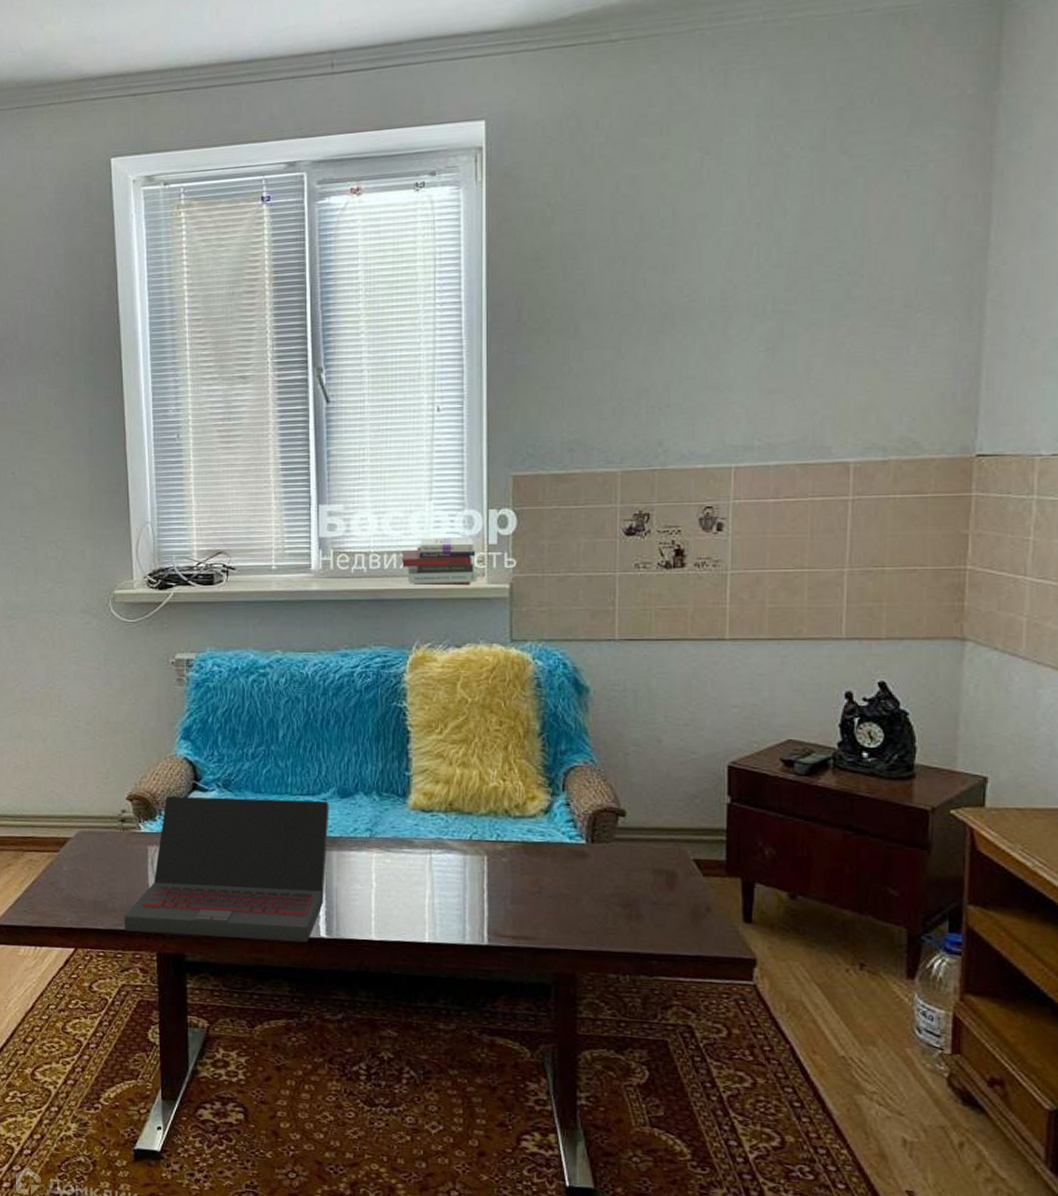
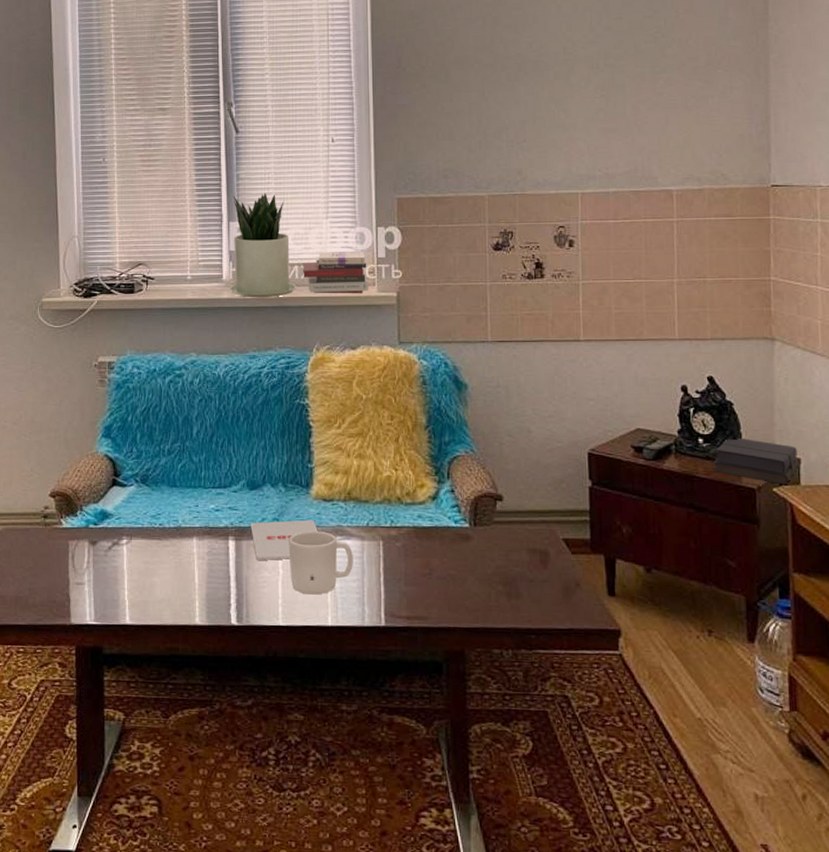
laptop: present [124,796,329,943] -> none [44,492,239,631]
planter: none [319,471,394,590] -> present [229,192,296,298]
magazine: none [341,831,415,873] -> present [250,519,318,560]
mug: none [383,843,454,910] -> present [288,531,353,595]
book: none [877,751,985,807] -> present [712,437,799,485]

